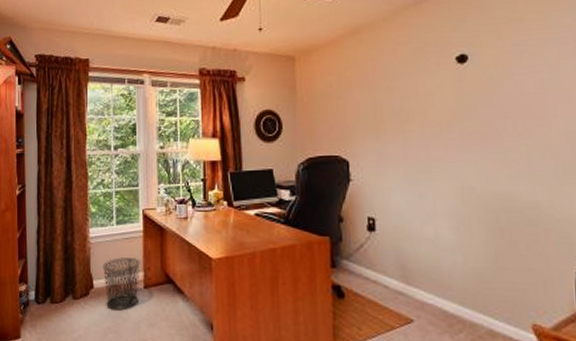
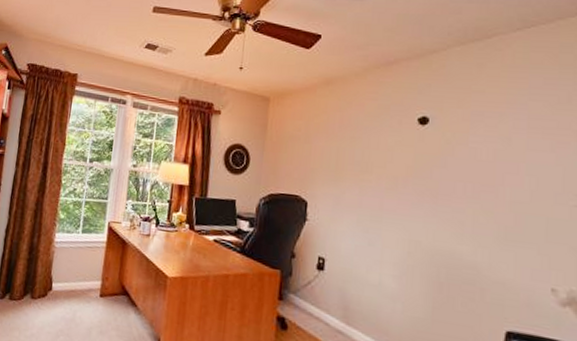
waste bin: present [102,257,140,311] -> none [62,264,100,315]

